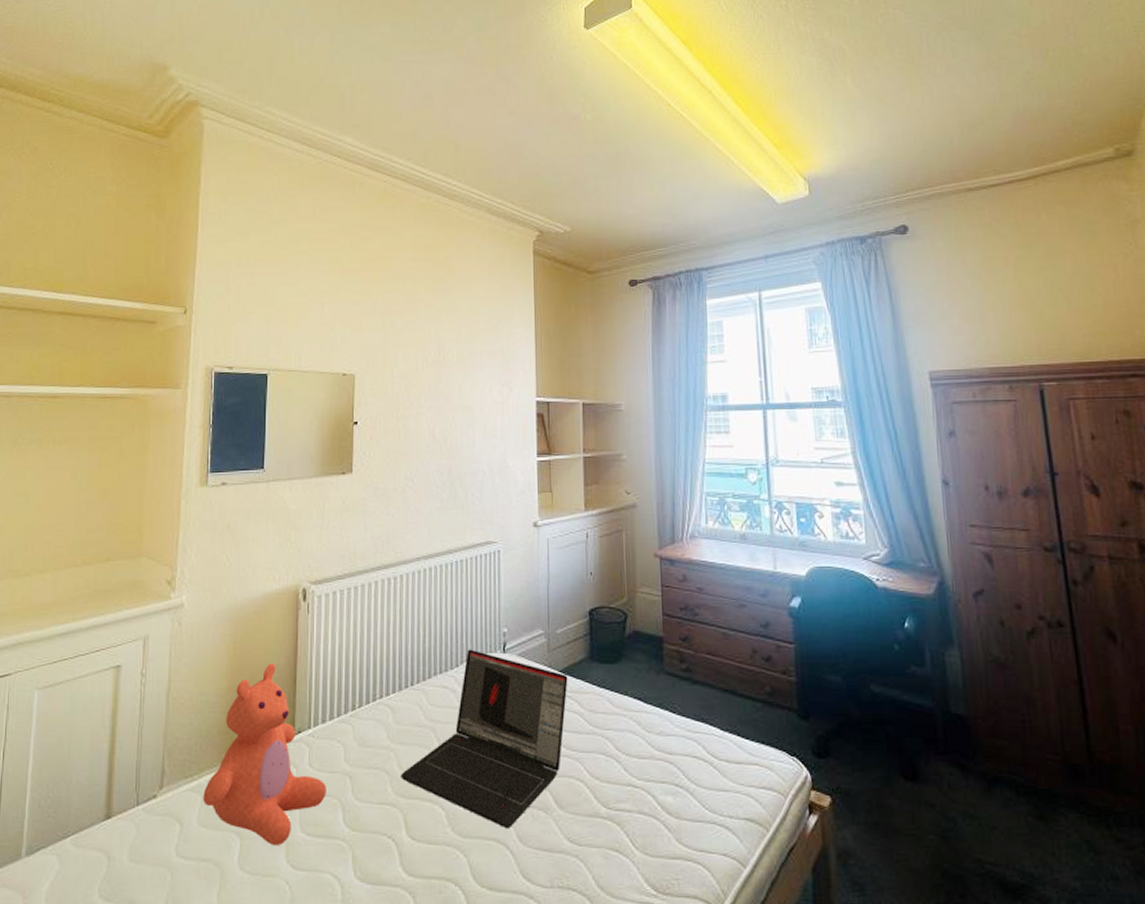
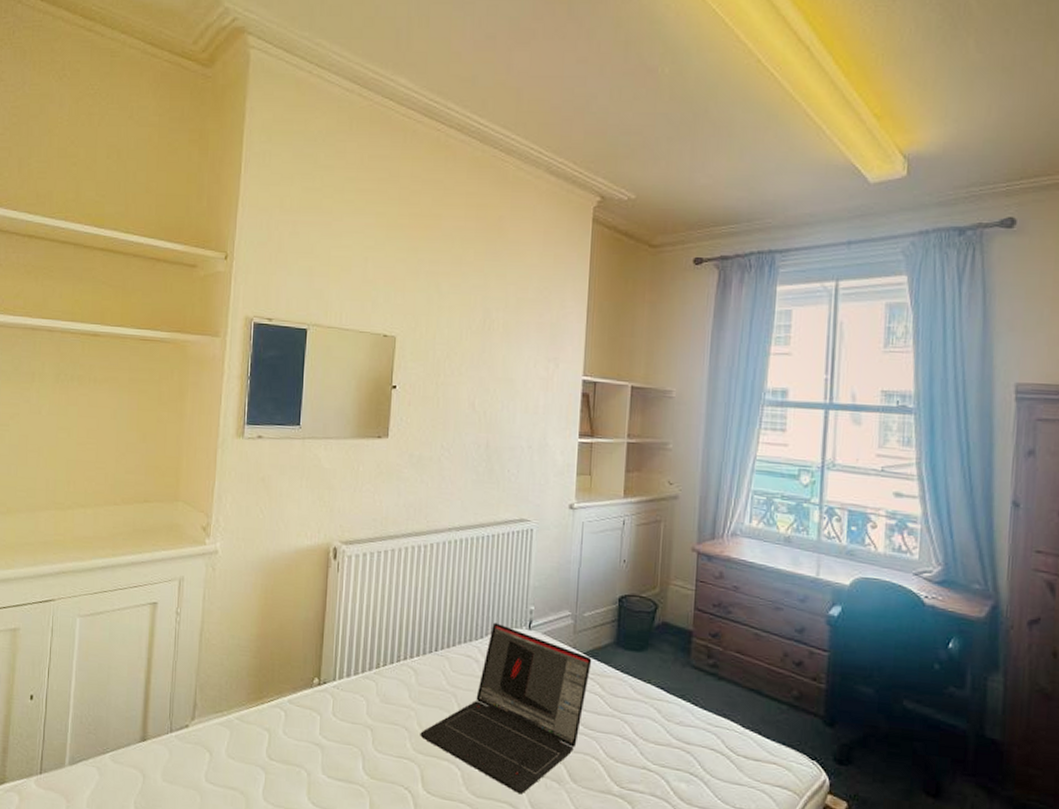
teddy bear: present [203,663,326,845] -> none [232,616,348,784]

